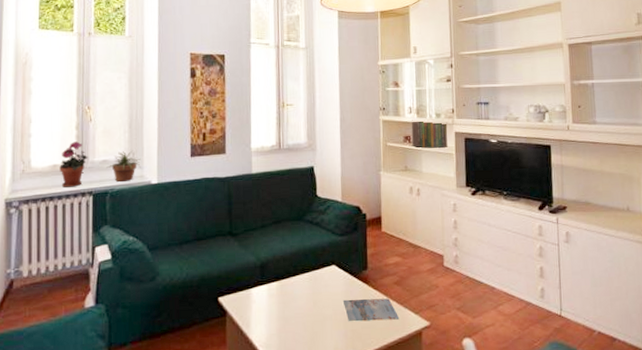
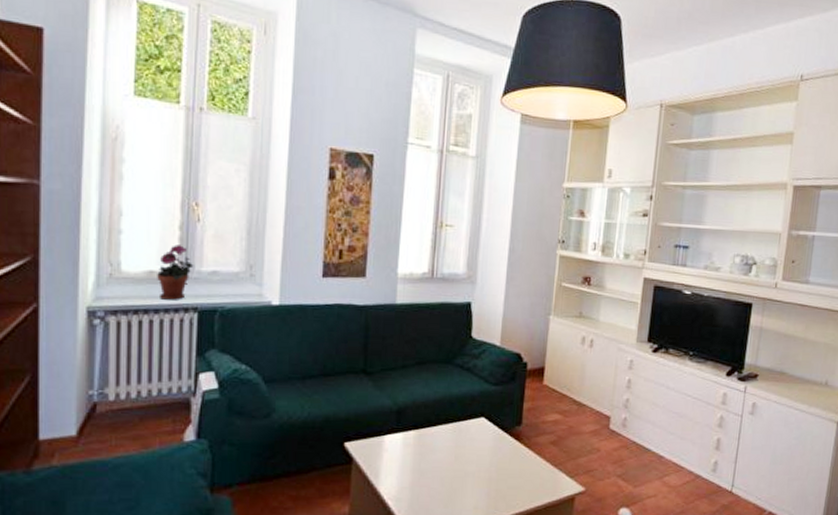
potted plant: present [106,150,141,182] -> none [216,262,260,299]
magazine: present [342,298,400,322] -> none [488,456,552,482]
books: present [411,120,448,148] -> none [591,258,637,295]

